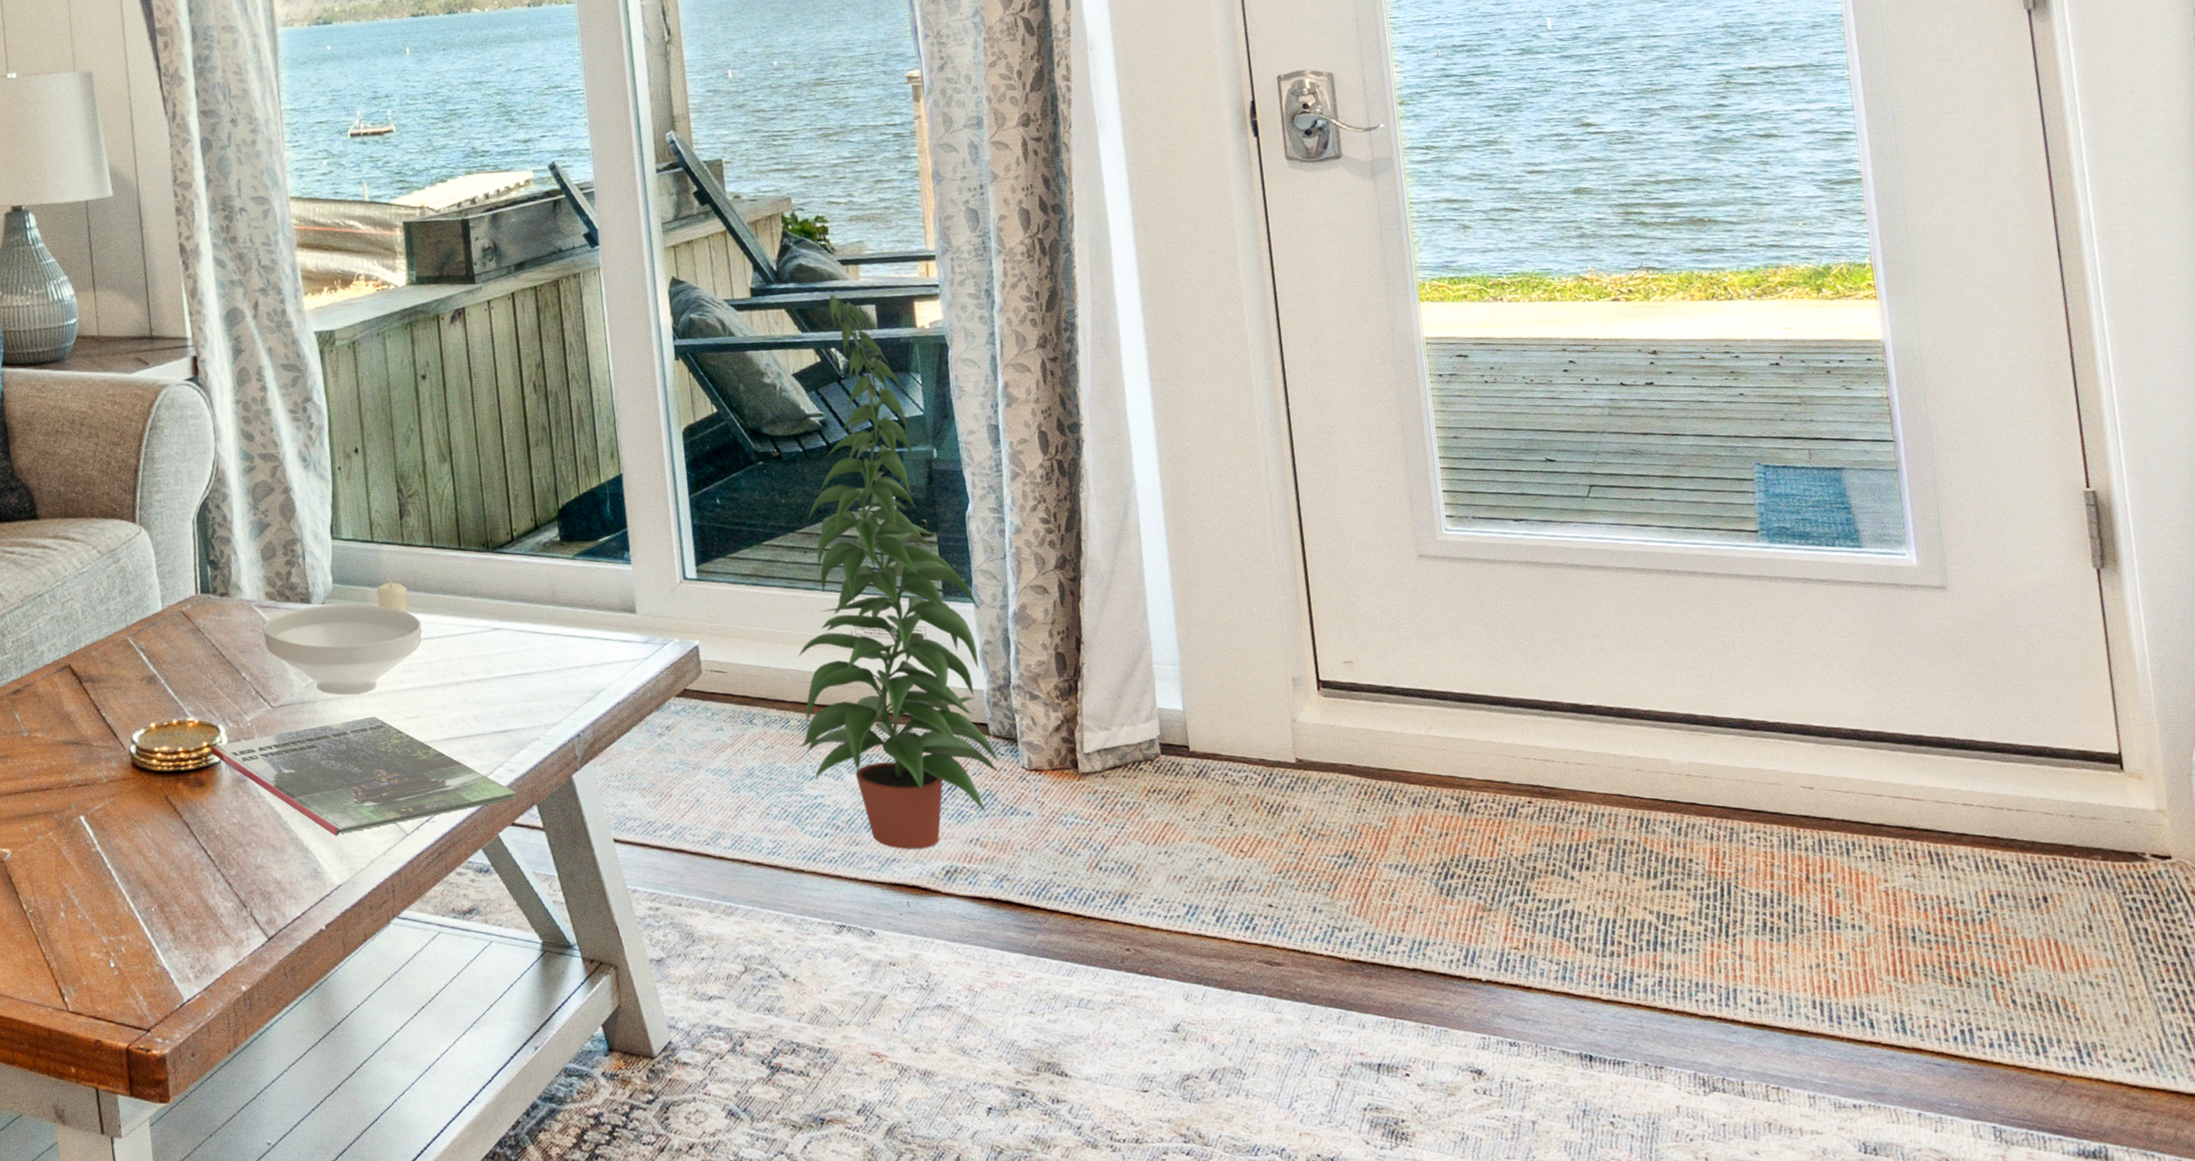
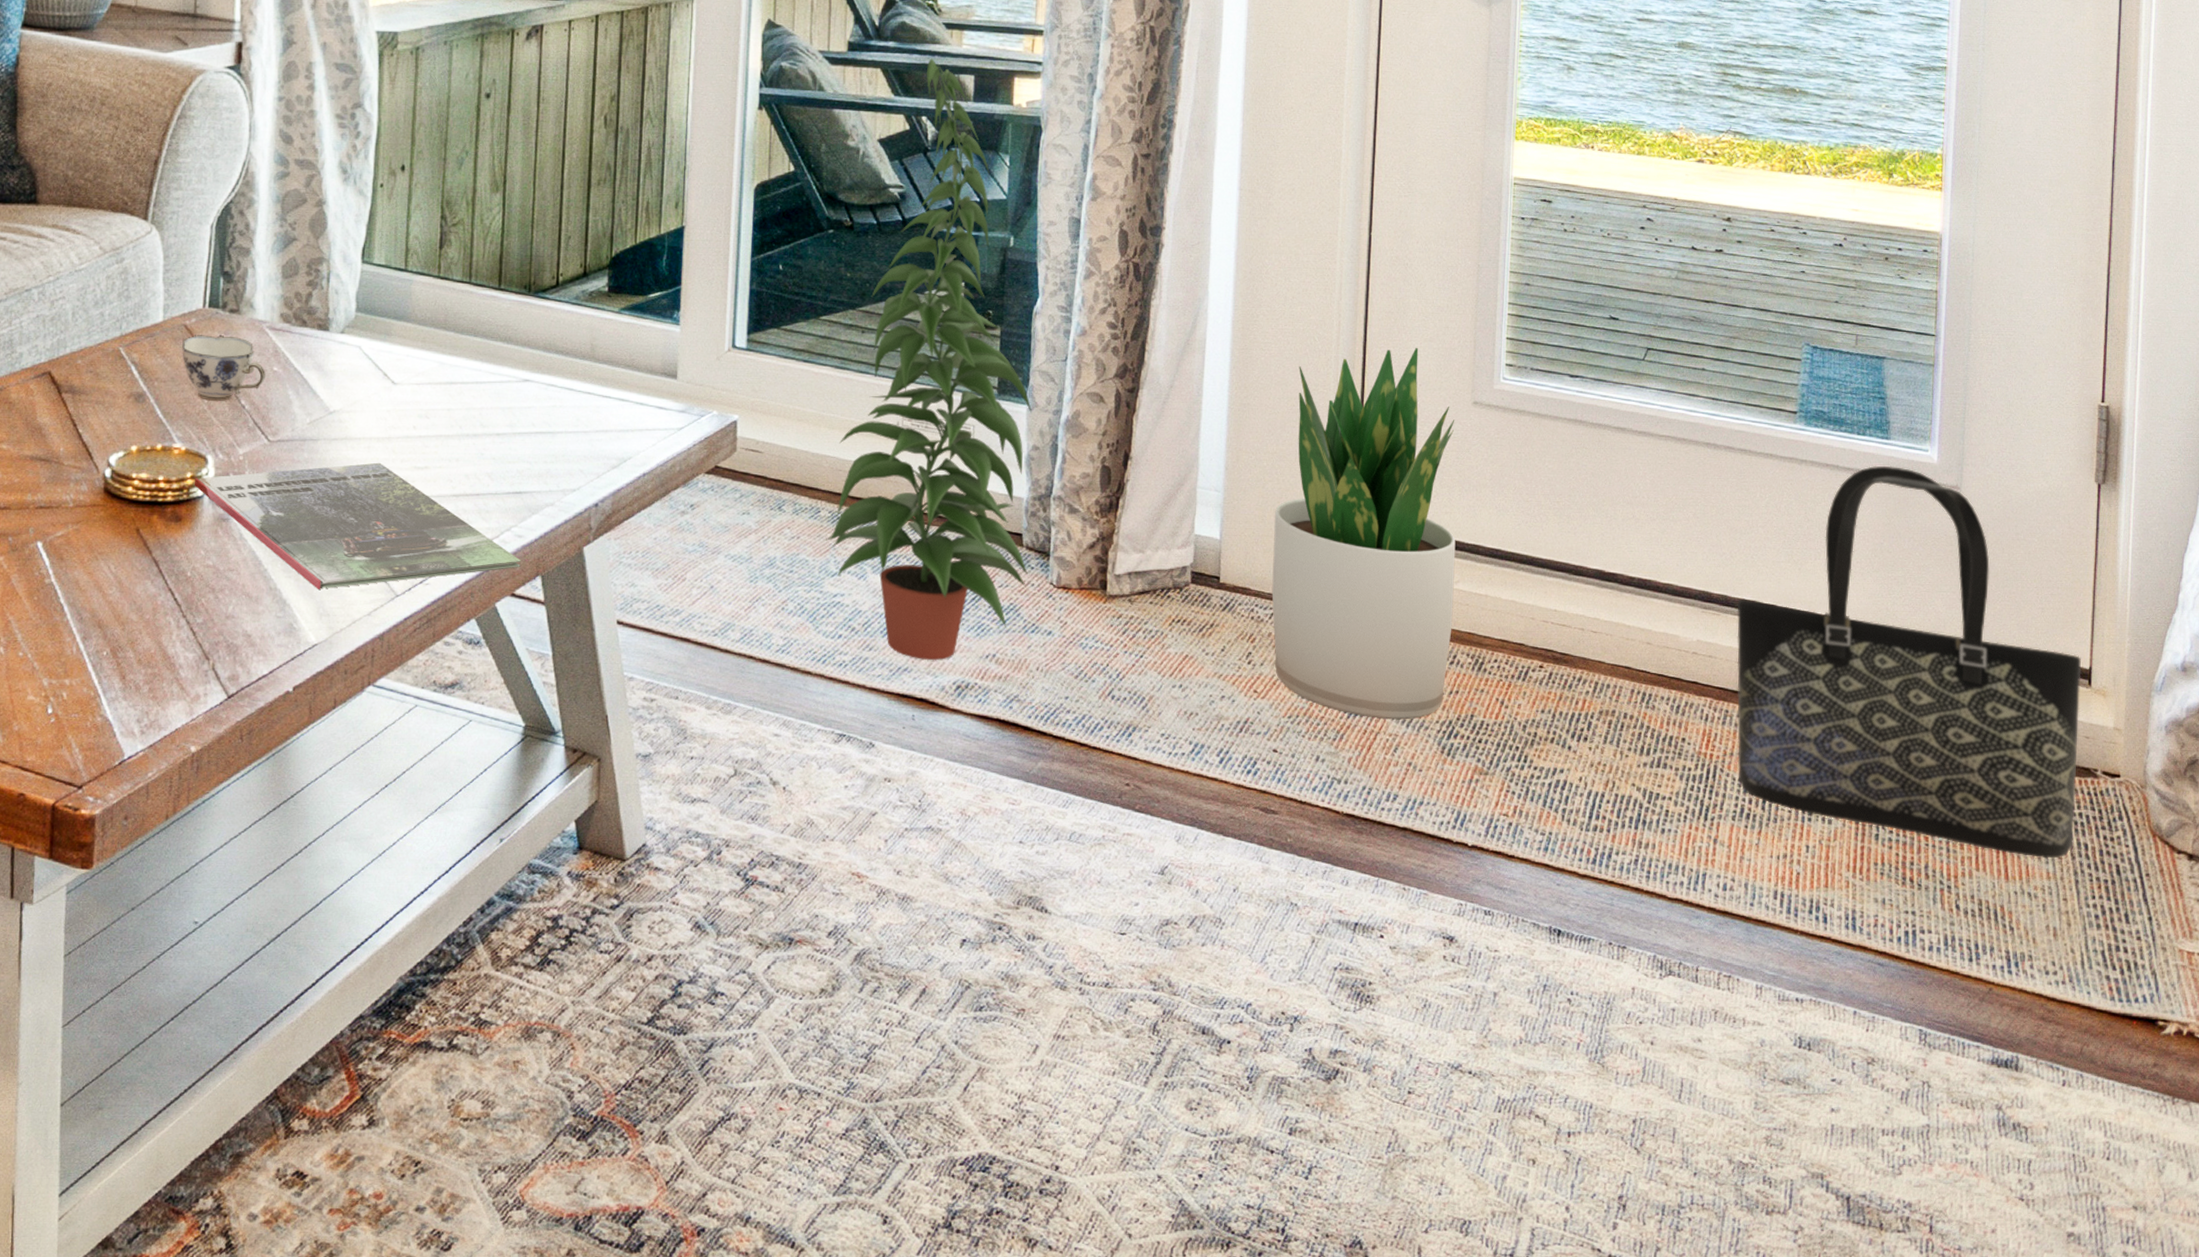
teacup: none [182,616,261,677] -> present [182,334,267,402]
decorative bowl: present [262,604,422,696] -> none [271,334,446,438]
candle: present [377,573,408,613] -> none [402,306,436,353]
planter: none [1234,509,1434,867] -> present [1271,347,1456,720]
tote bag: none [1725,573,2130,947] -> present [1737,465,2082,859]

